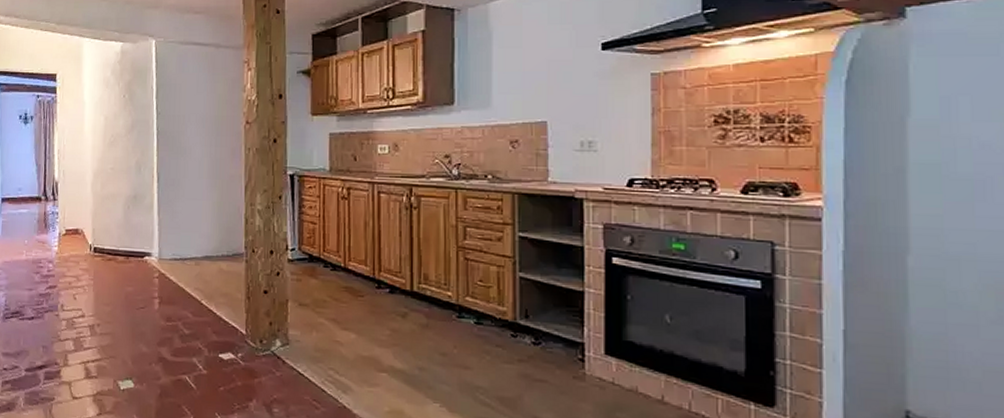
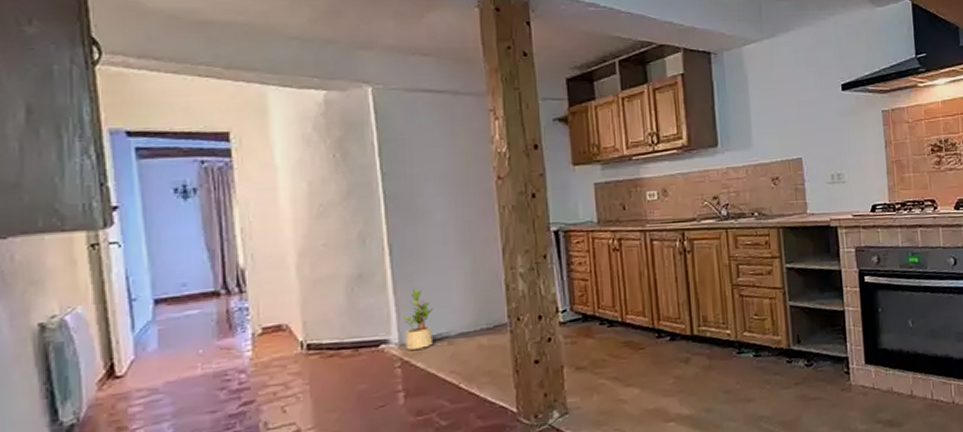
potted plant: none [162,213,186,265] -> present [402,289,434,350]

